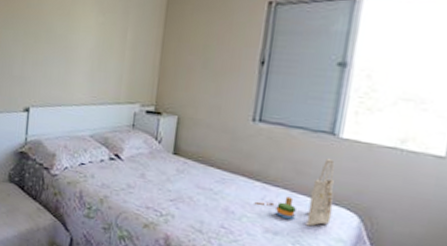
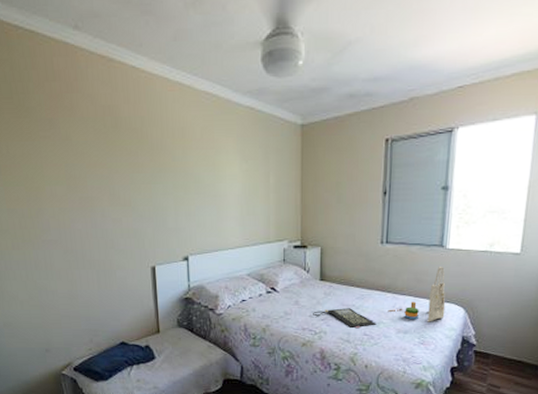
clutch bag: none [160,189,239,219] -> present [313,308,377,329]

